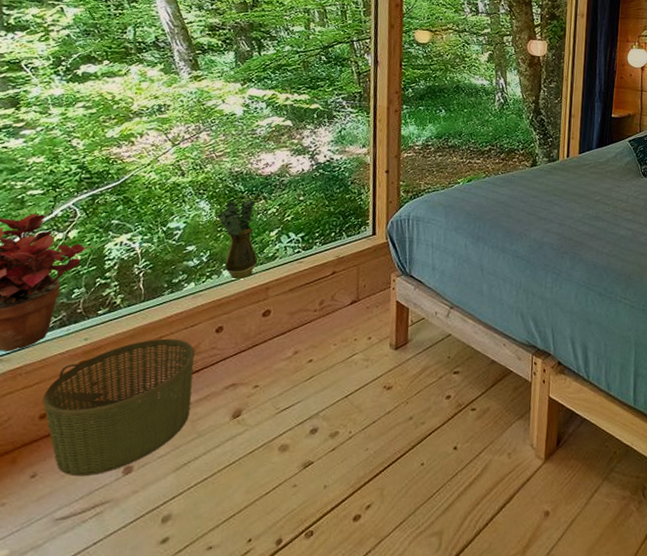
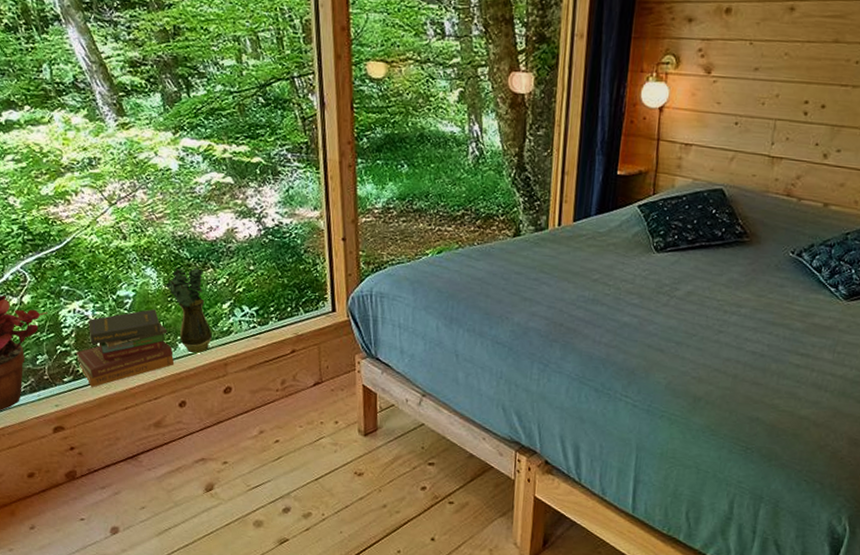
basket: present [42,338,195,476] -> none [27,409,164,532]
books: none [116,239,217,318] -> present [76,309,175,387]

